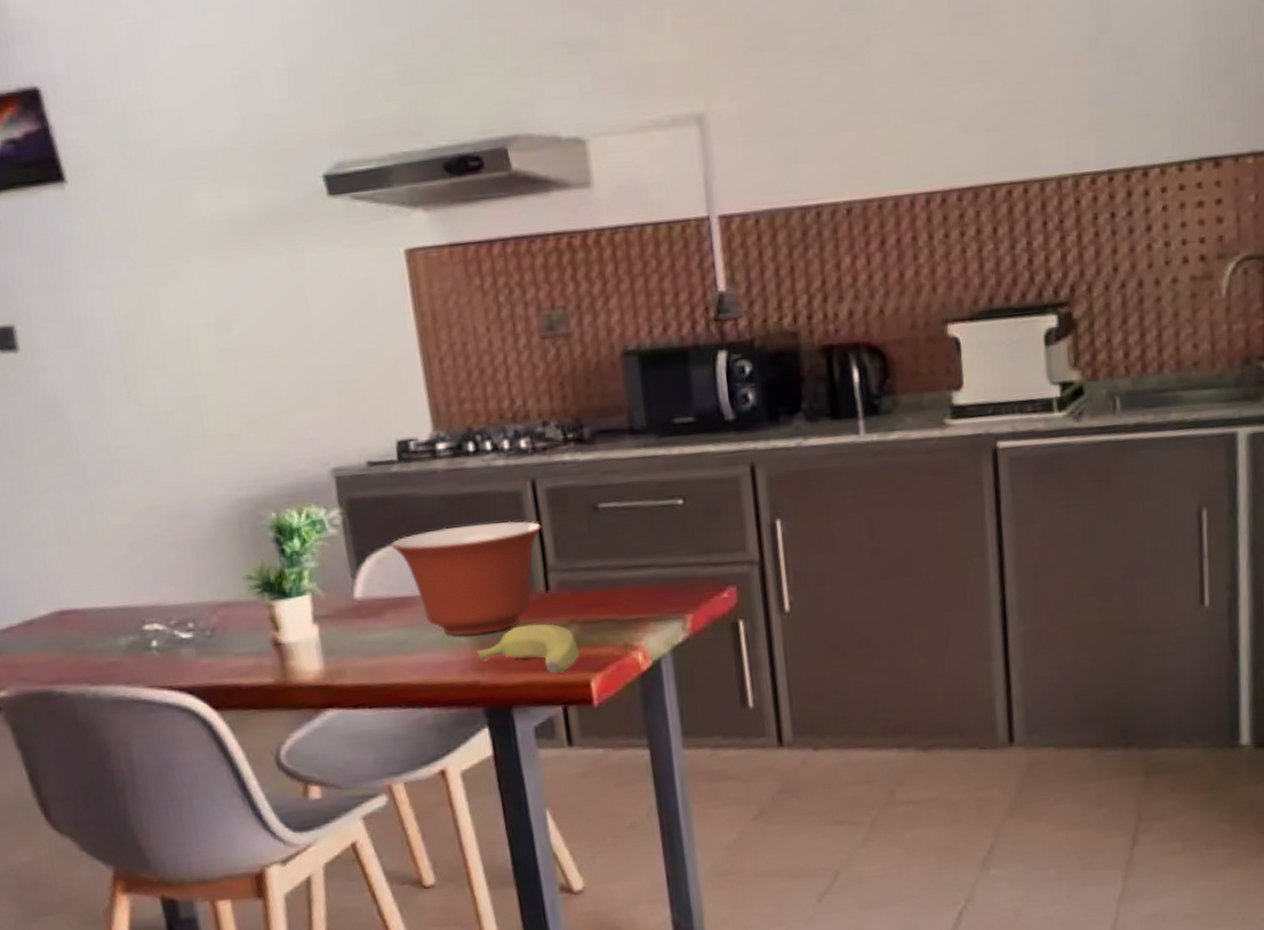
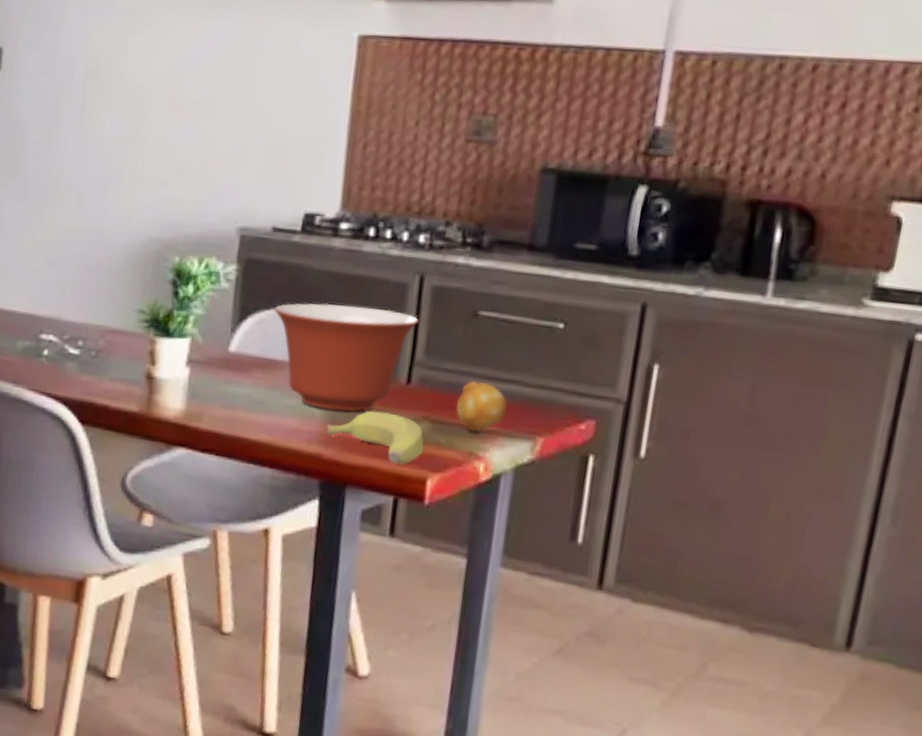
fruit: none [599,572,651,624] -> present [456,380,508,432]

